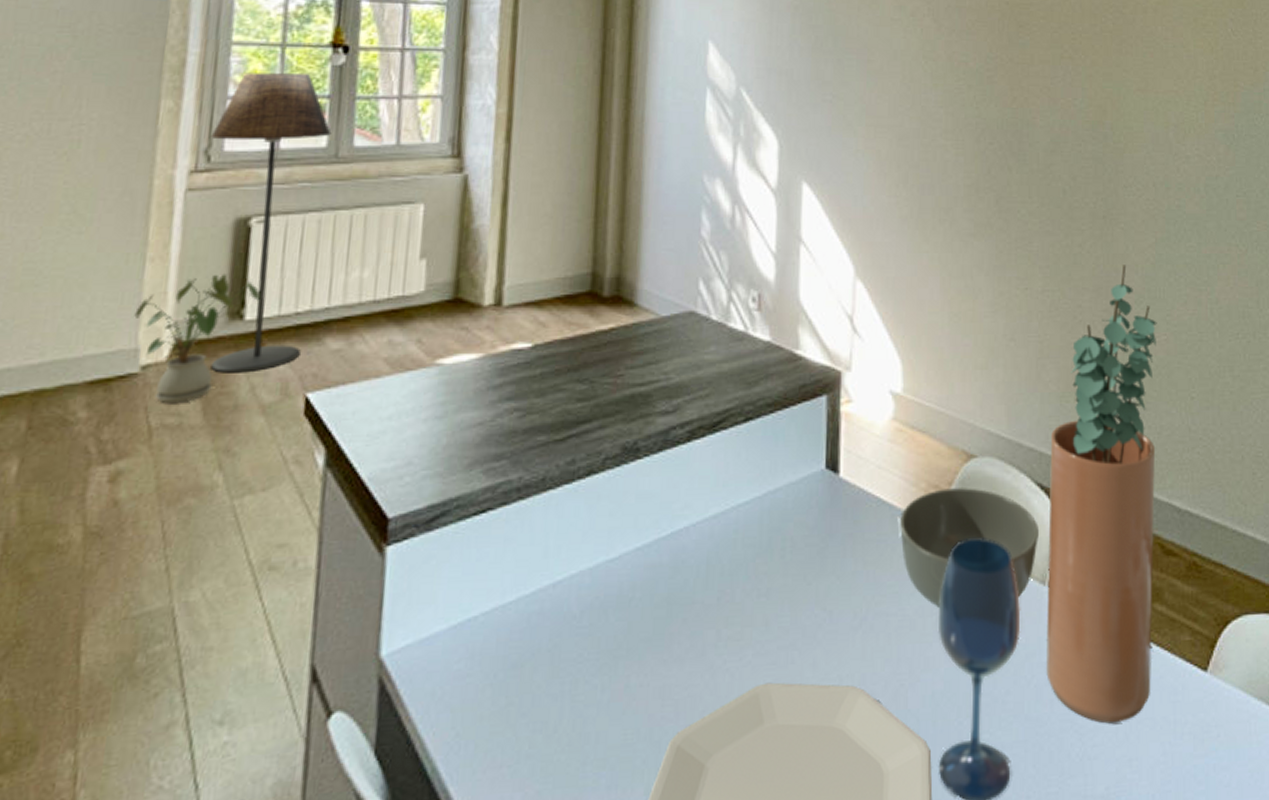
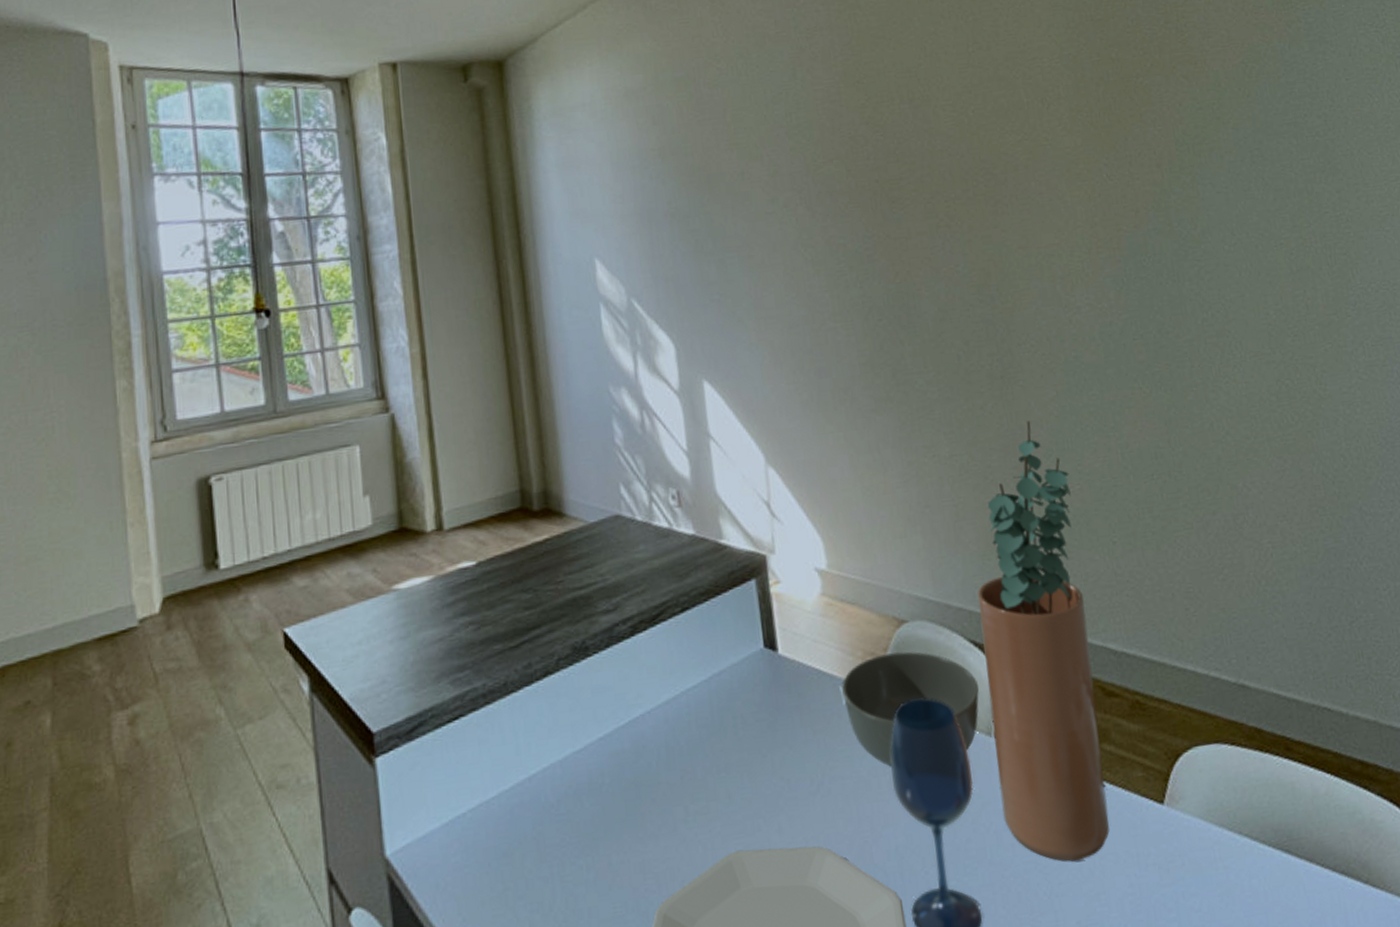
house plant: present [134,274,260,403] -> none [125,530,230,651]
floor lamp: present [210,72,332,373] -> none [163,339,273,619]

